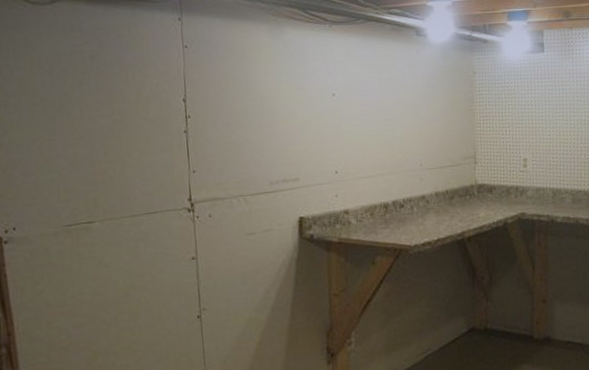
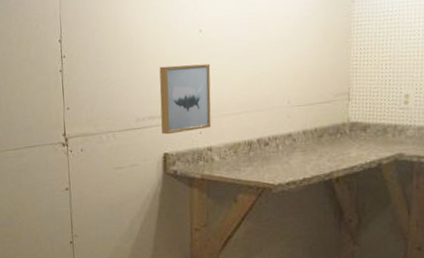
wall art: none [292,127,347,198] -> present [159,63,212,135]

